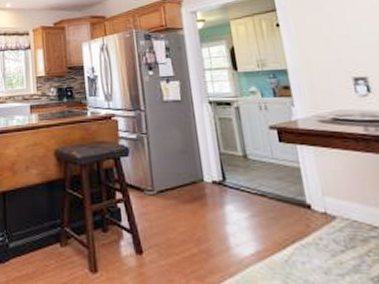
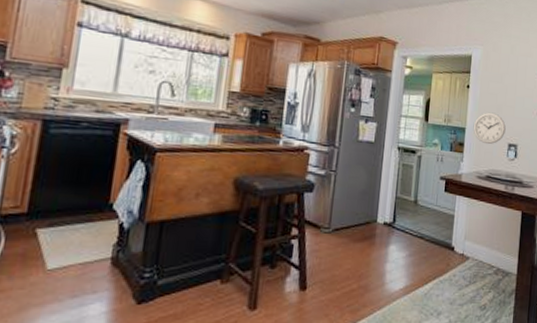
wall clock: none [296,46,345,82] -> present [473,112,506,144]

